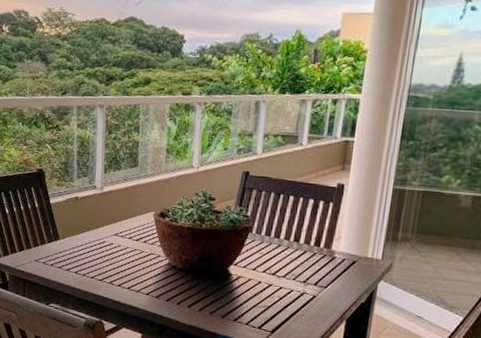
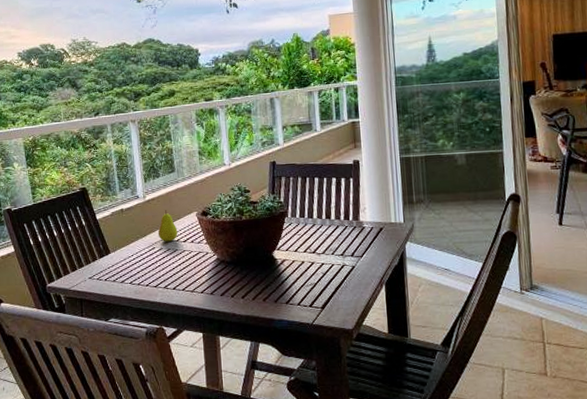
fruit: none [110,205,132,238] -> present [157,210,178,242]

